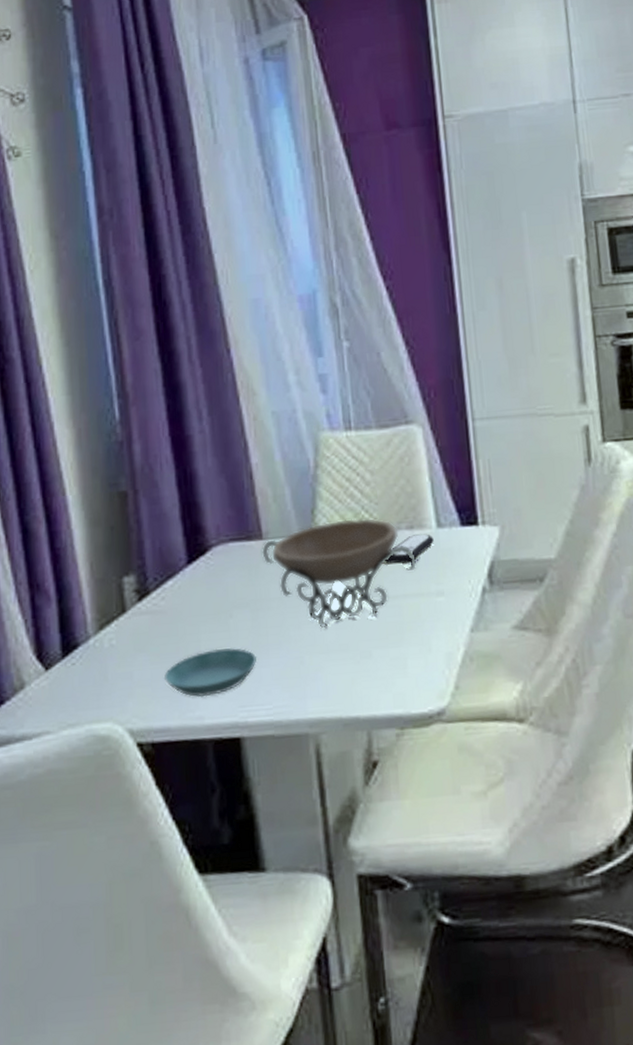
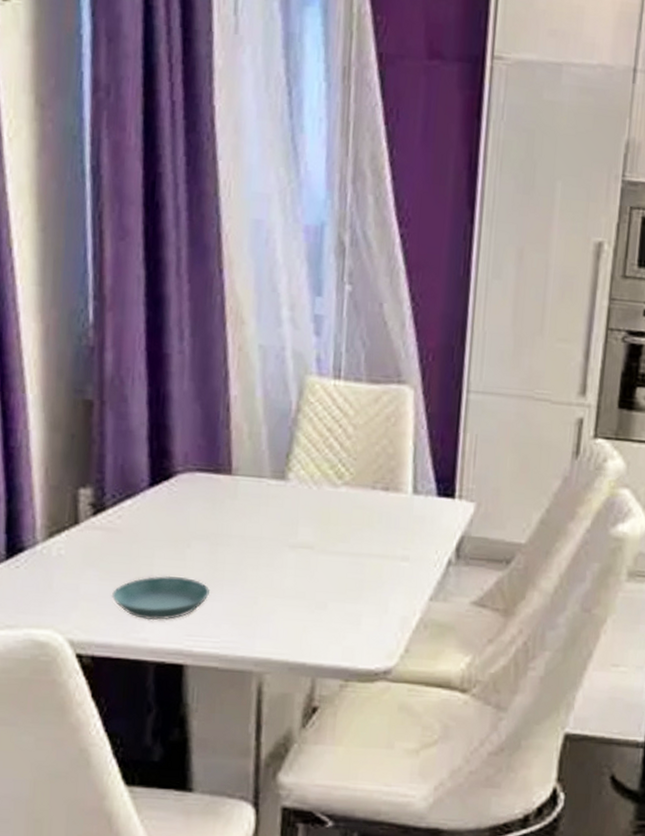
decorative bowl: present [262,517,417,629] -> none [229,468,387,574]
remote control: present [386,534,434,564] -> none [356,496,408,525]

